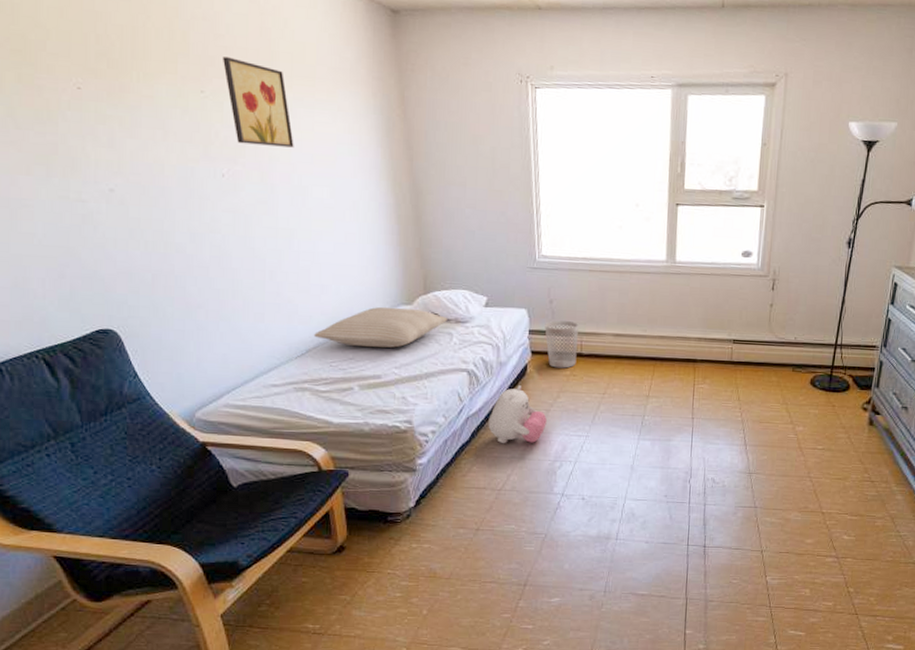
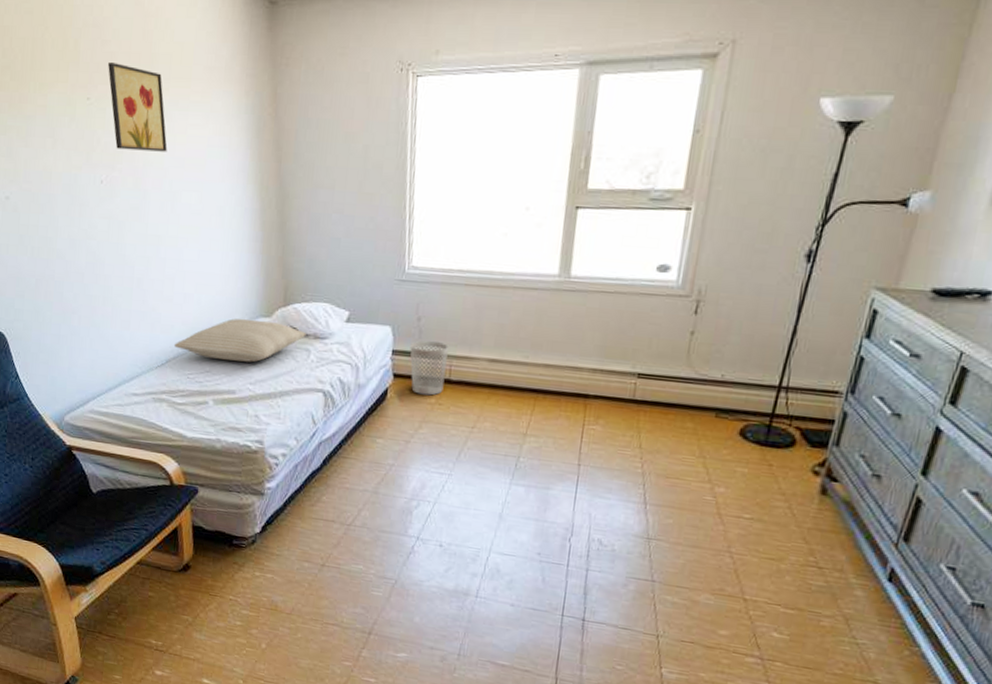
plush toy: present [488,385,547,443] -> none [341,411,406,477]

